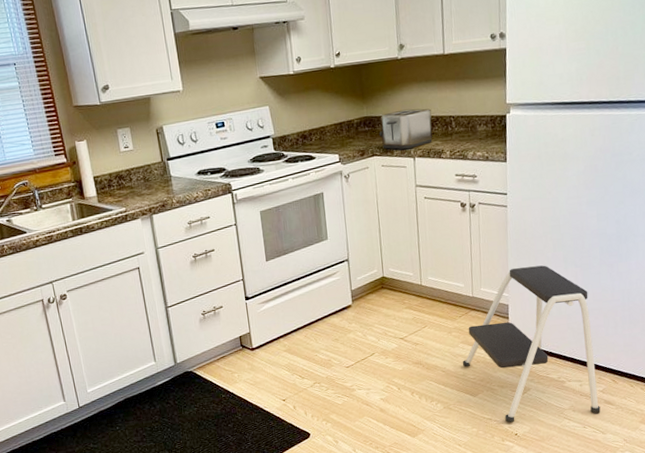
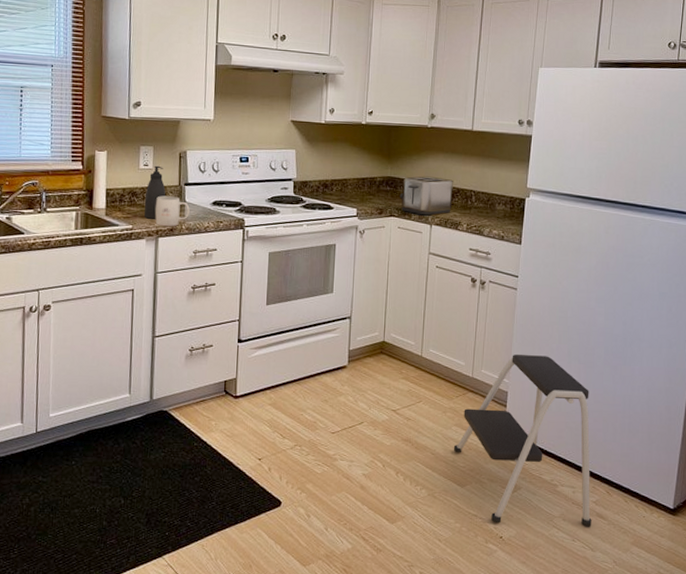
soap dispenser: none [131,145,152,199] -> present [144,165,166,219]
mug: none [143,172,177,204] -> present [155,195,190,227]

